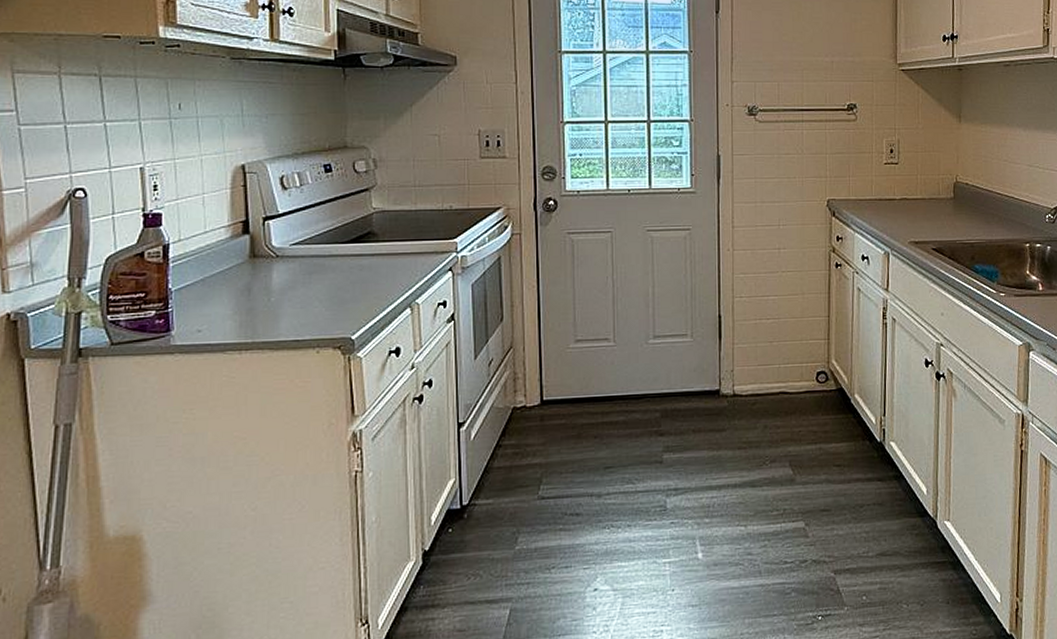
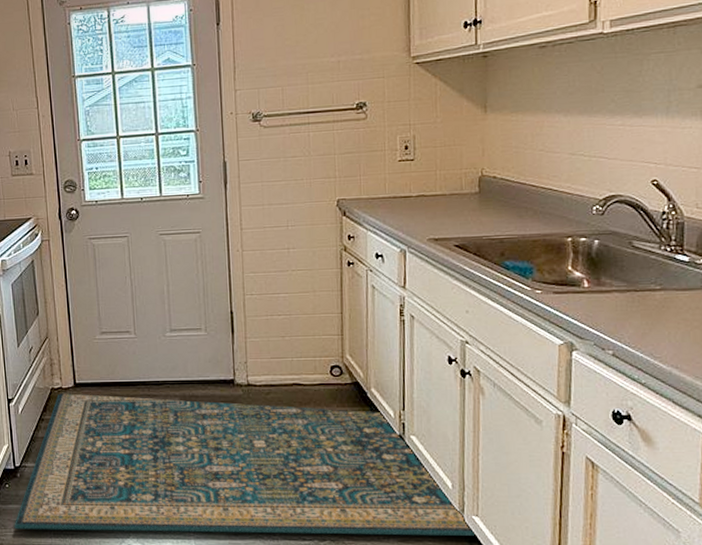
rug: none [456,412,946,584] -> present [14,393,474,536]

